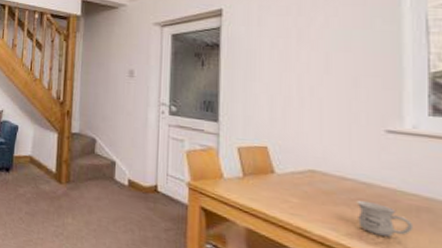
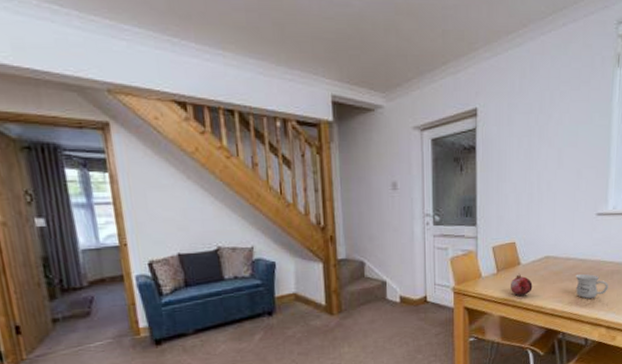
fruit: none [261,182,292,211] -> present [511,273,533,296]

